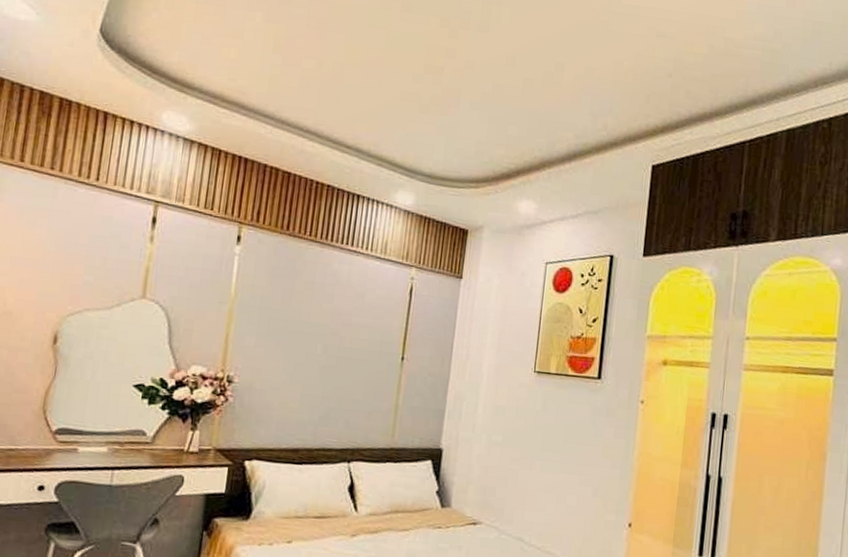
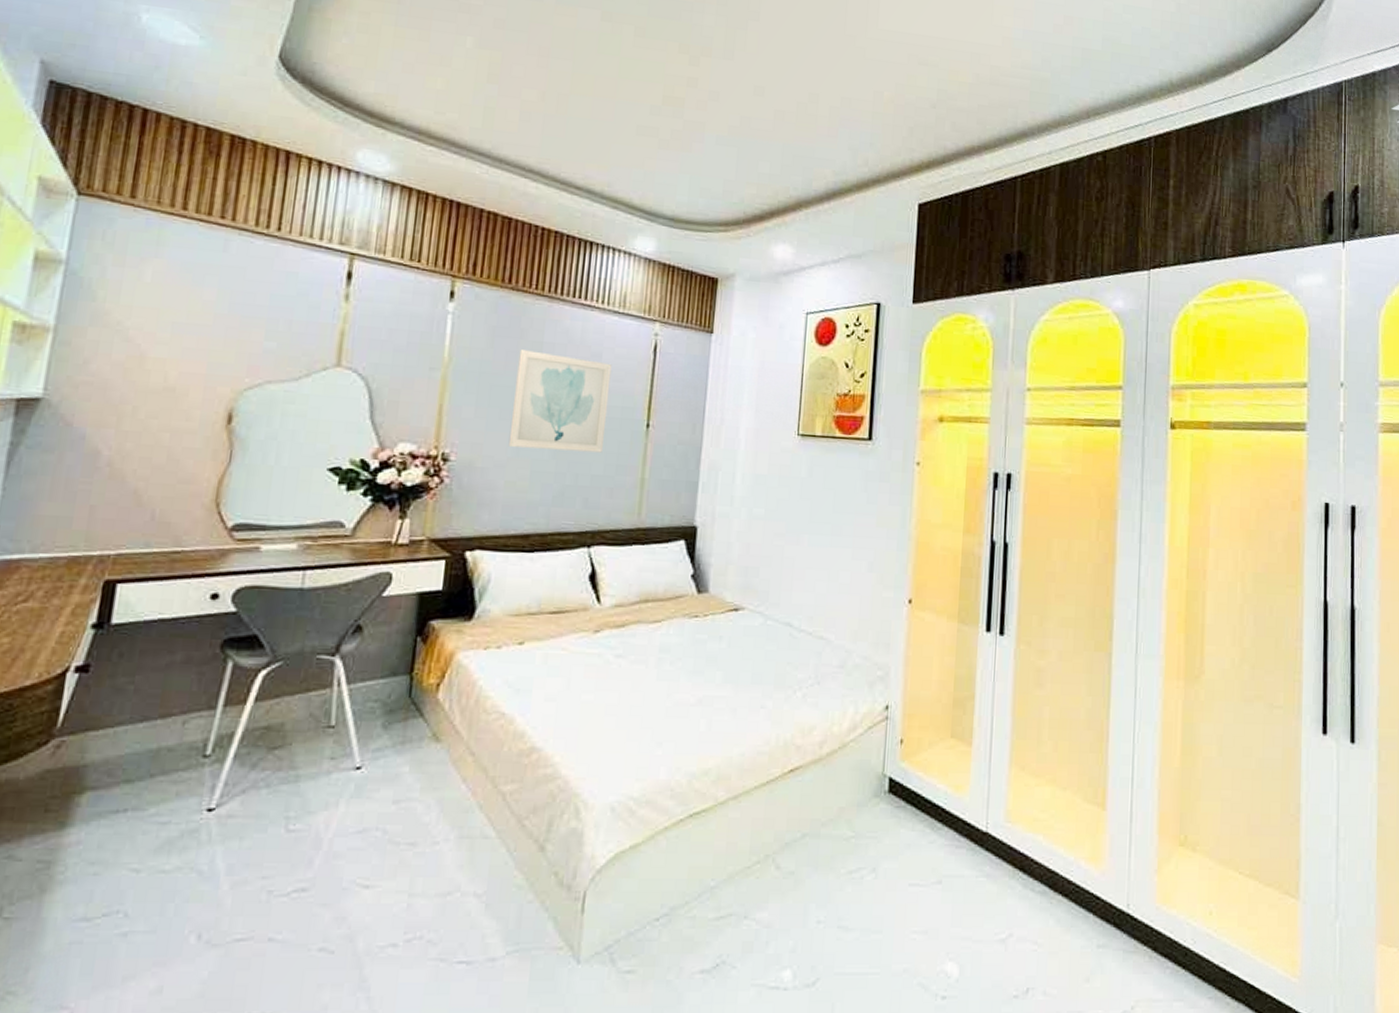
wall art: none [283,288,373,381] -> present [508,350,612,453]

